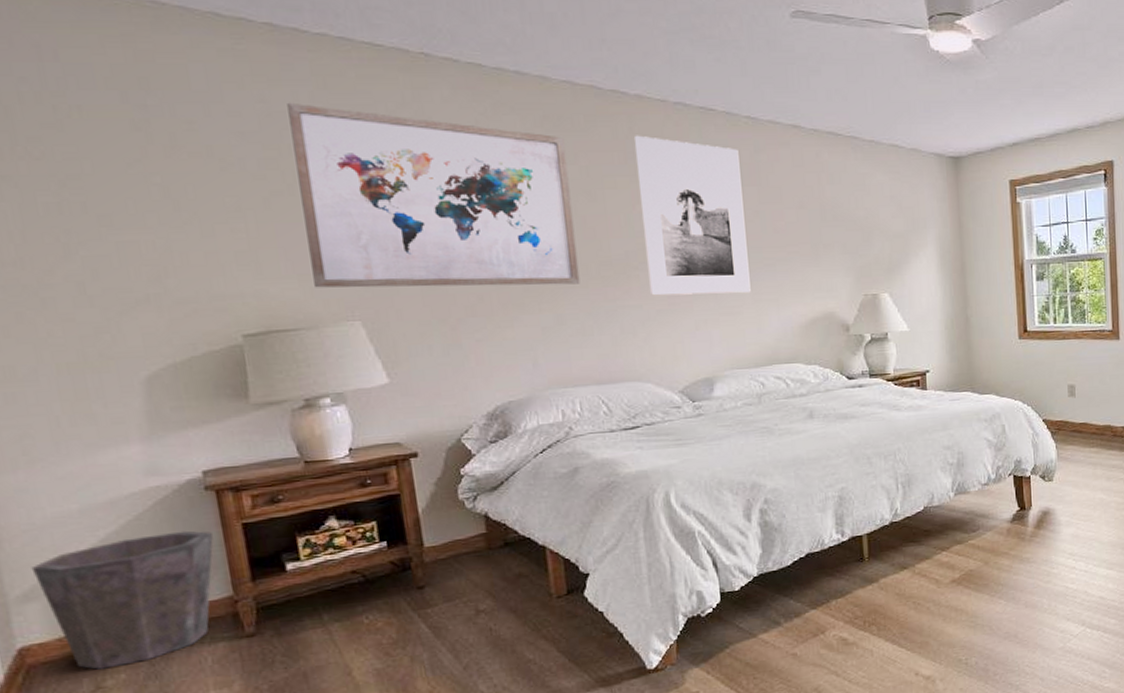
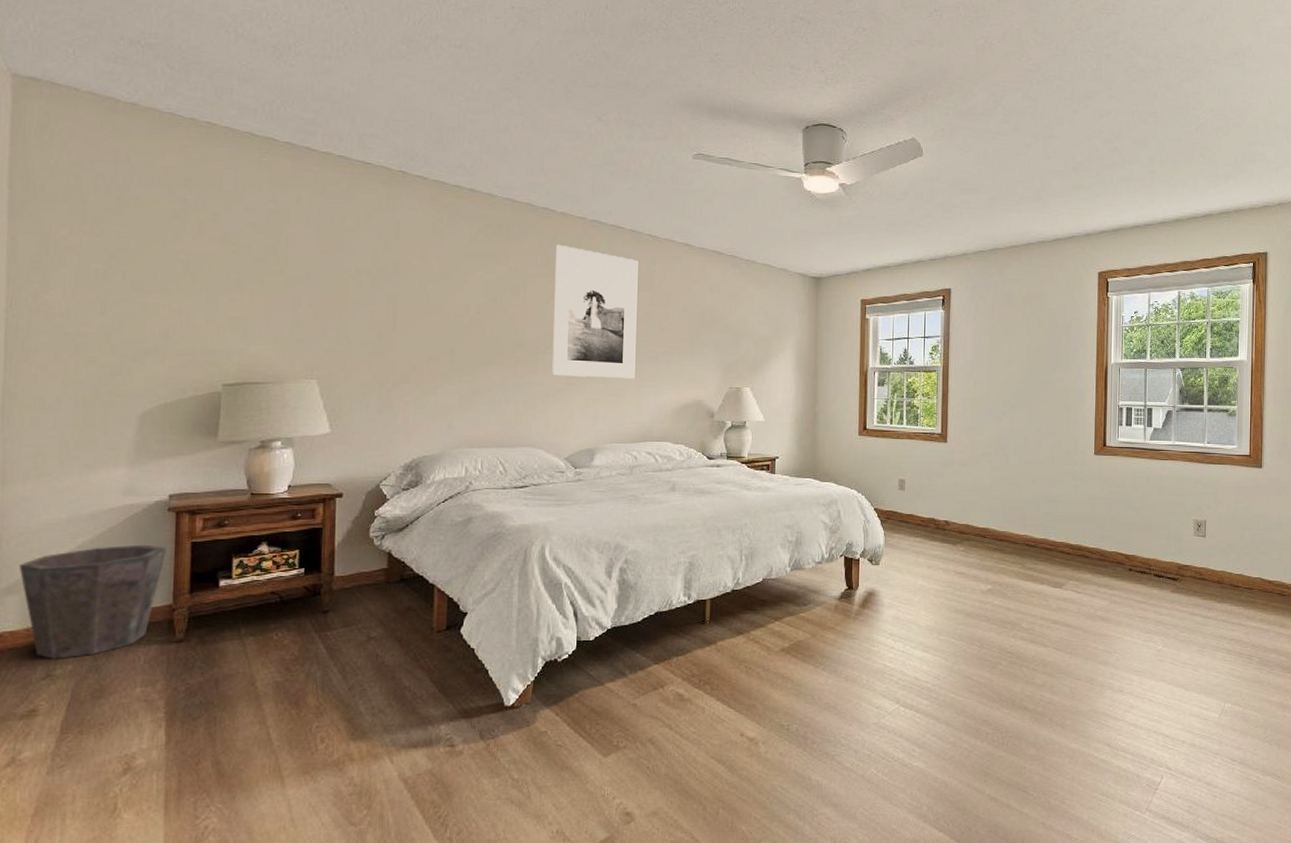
wall art: present [287,102,580,288] -> none [286,203,500,362]

